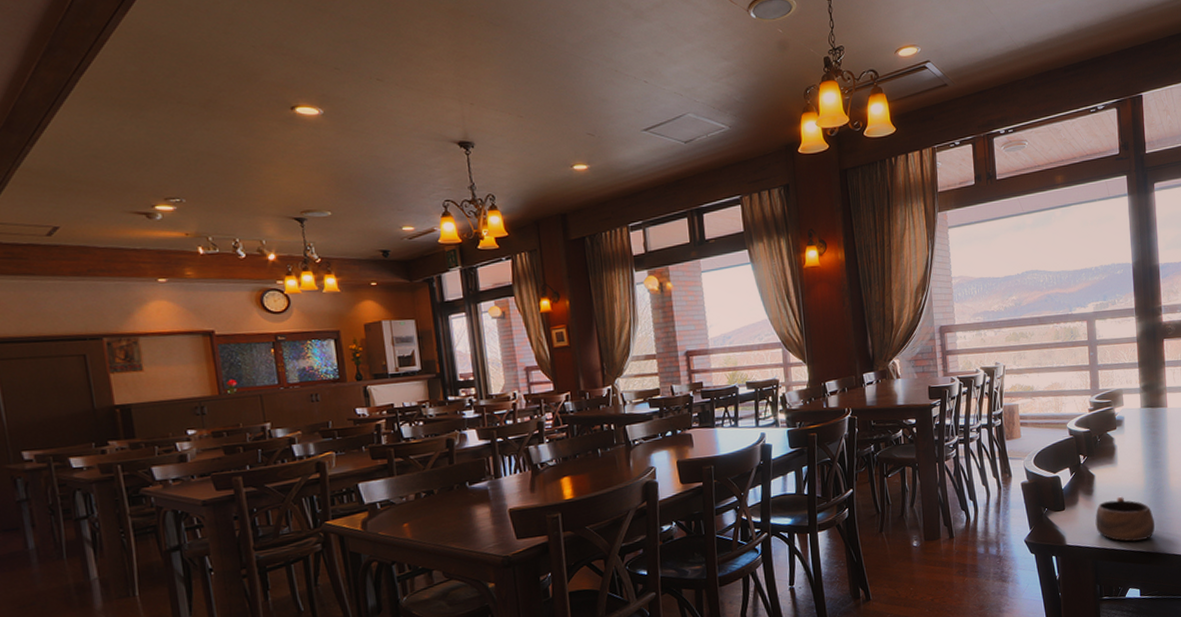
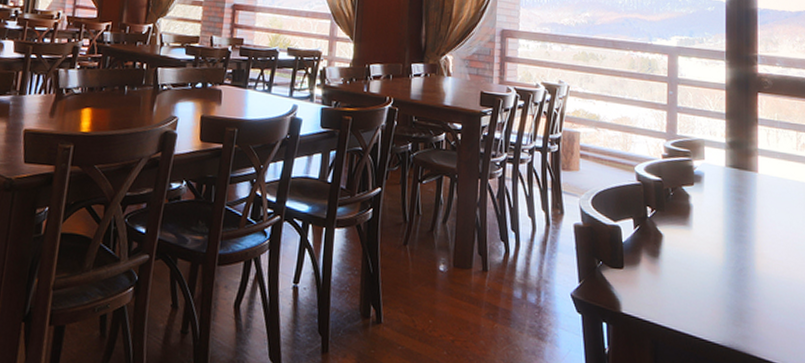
cup: present [1095,496,1155,542] -> none [659,267,733,329]

